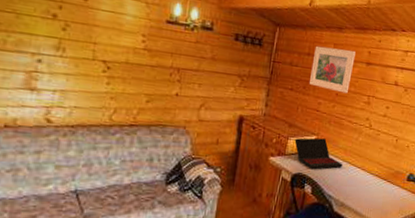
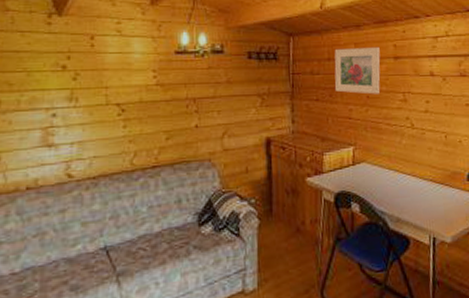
laptop: present [294,138,342,170] -> none [330,148,389,185]

